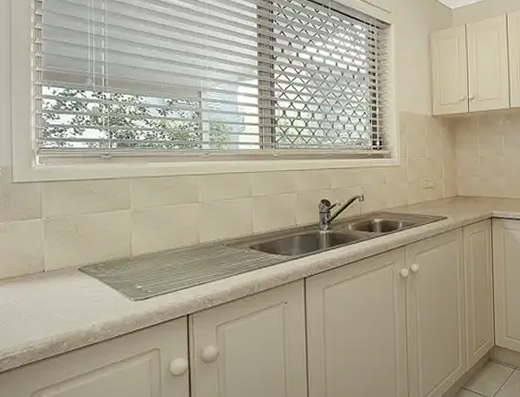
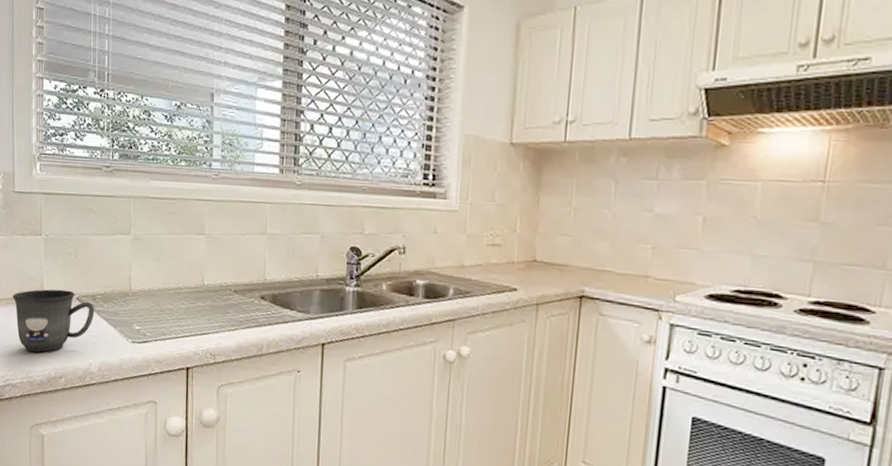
mug: none [11,263,97,323] -> present [12,289,95,352]

